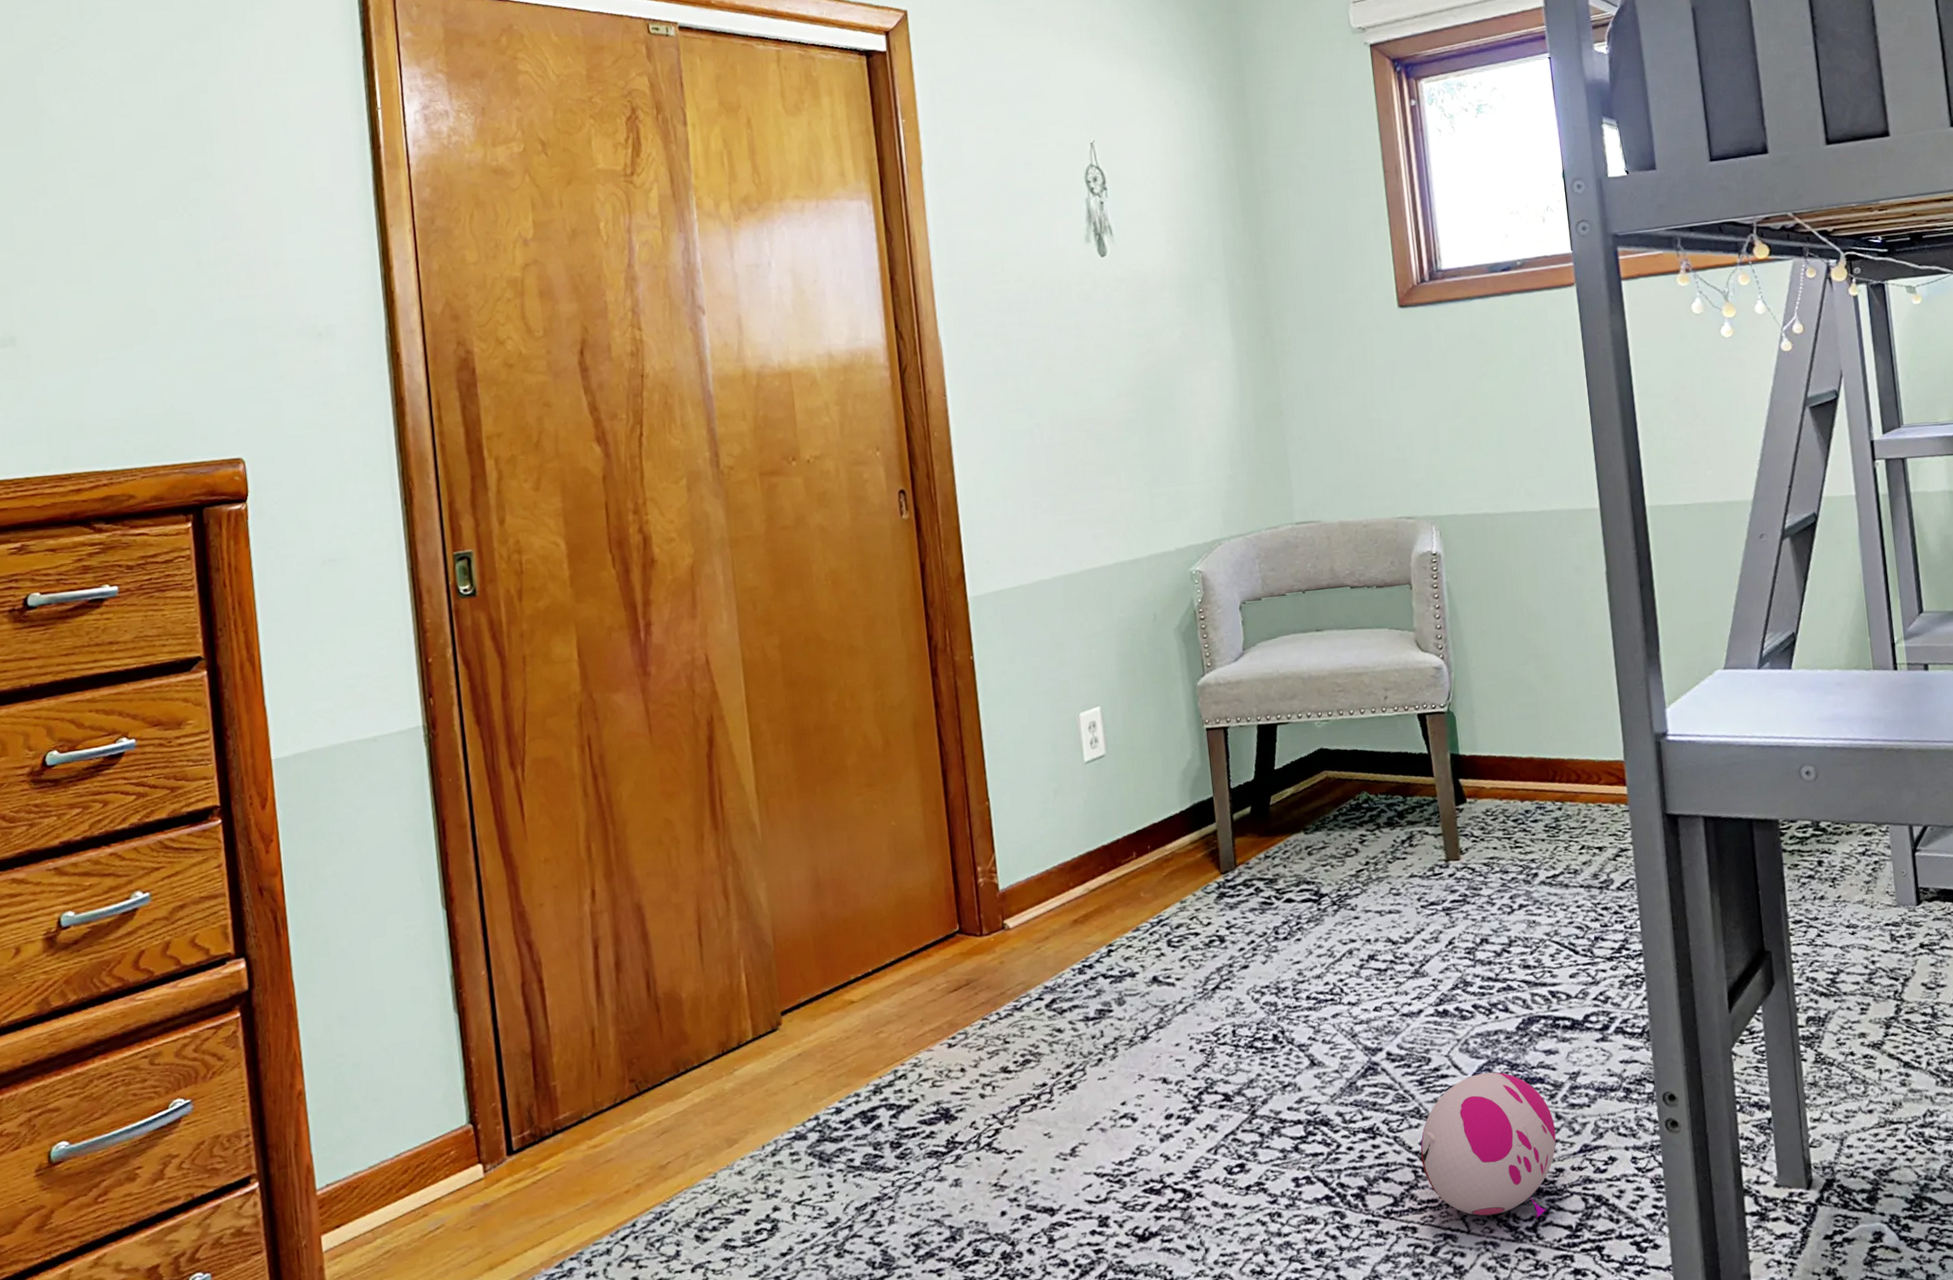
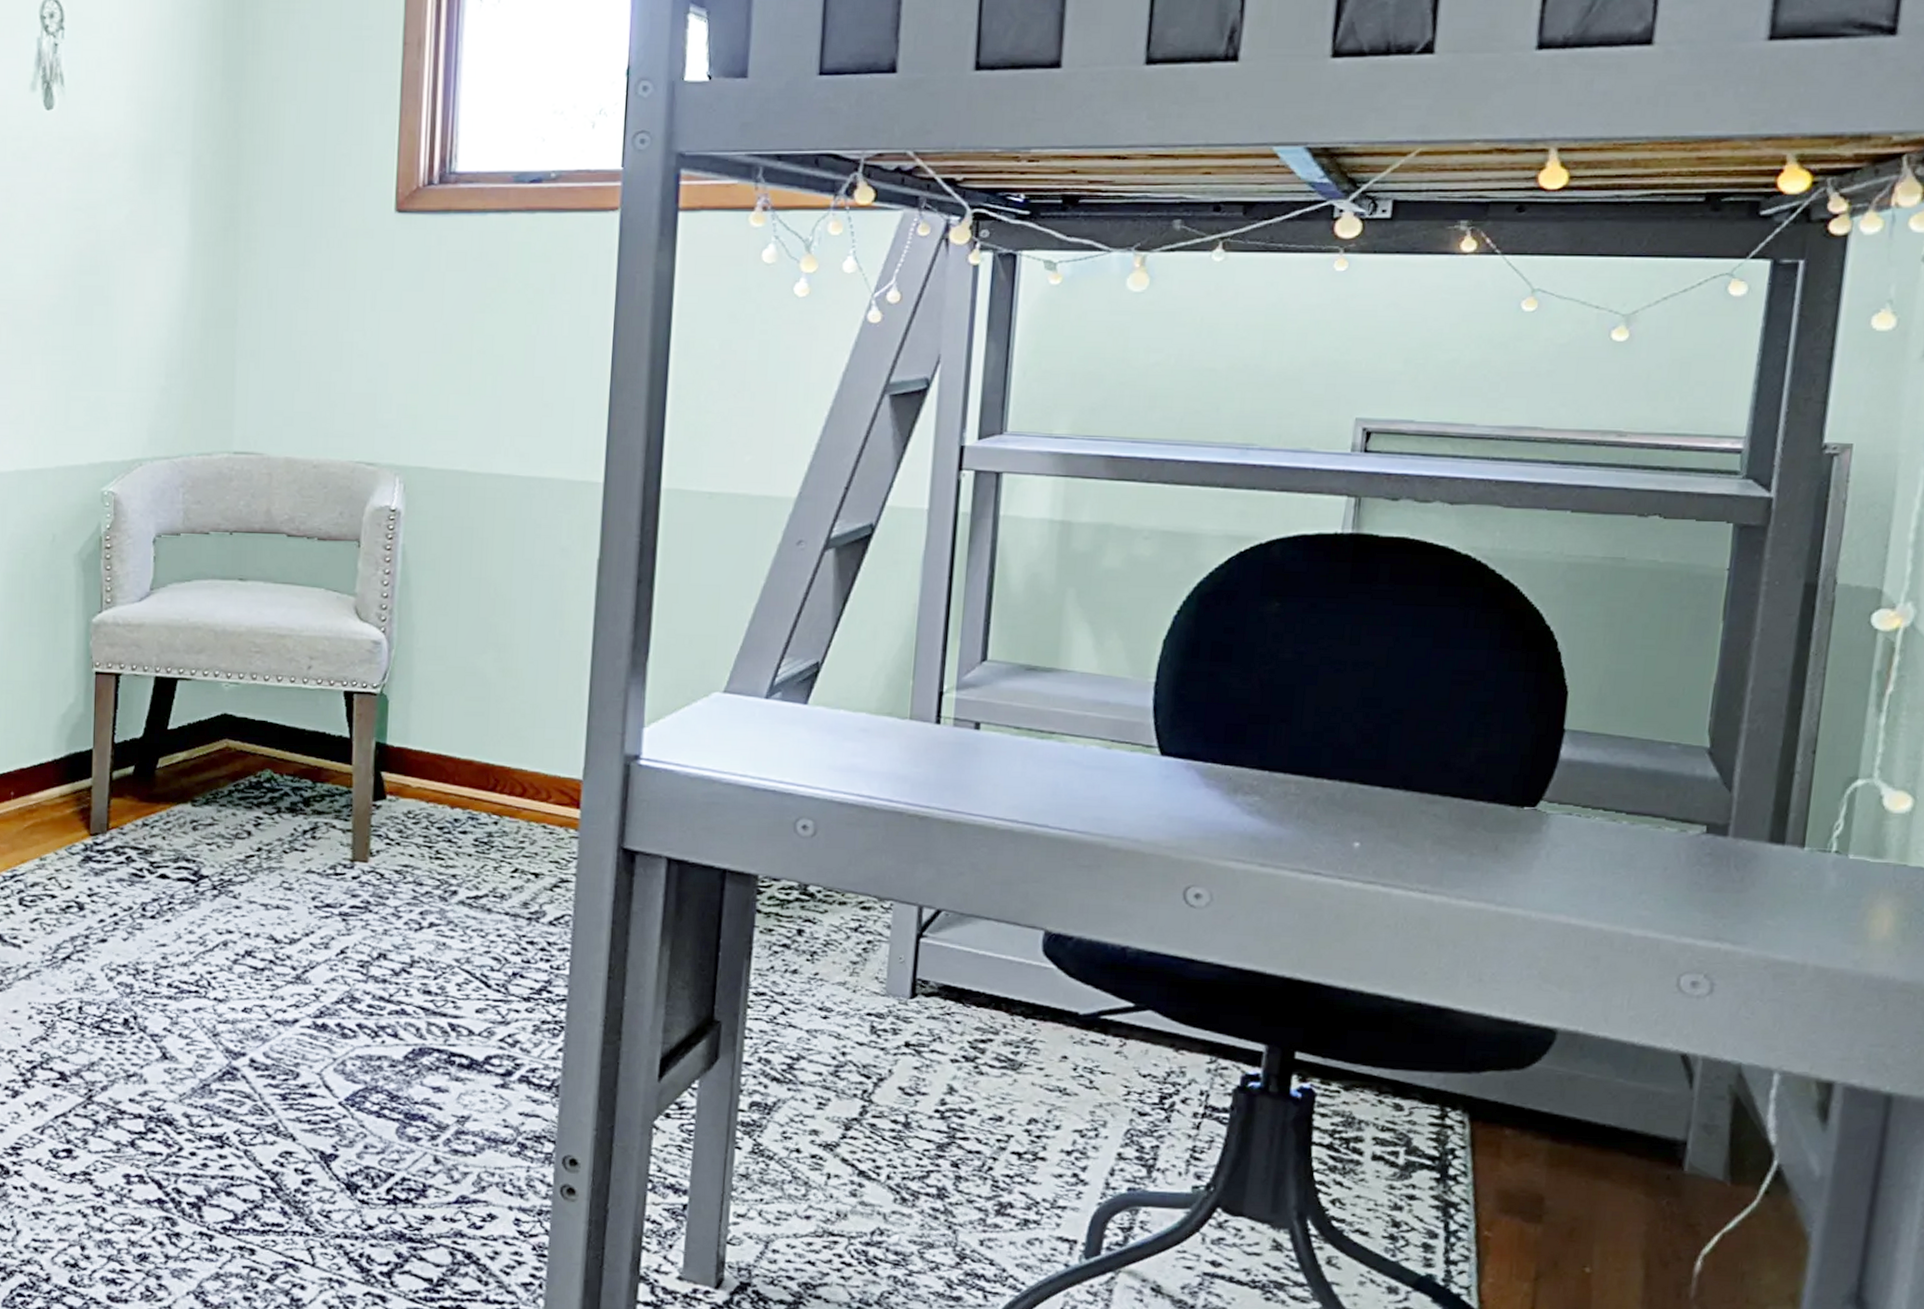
plush toy: present [1420,1072,1557,1219] -> none [272,1099,431,1265]

